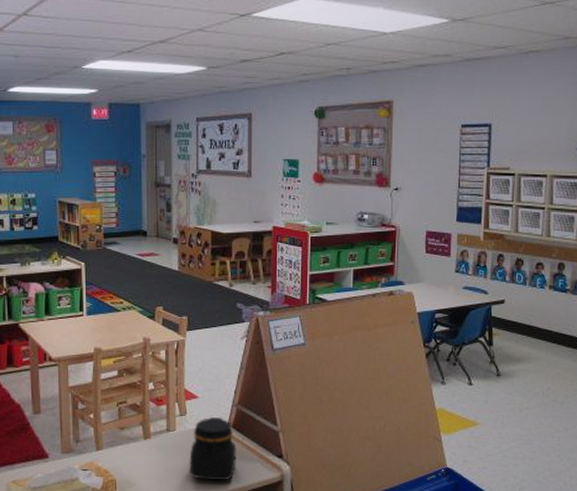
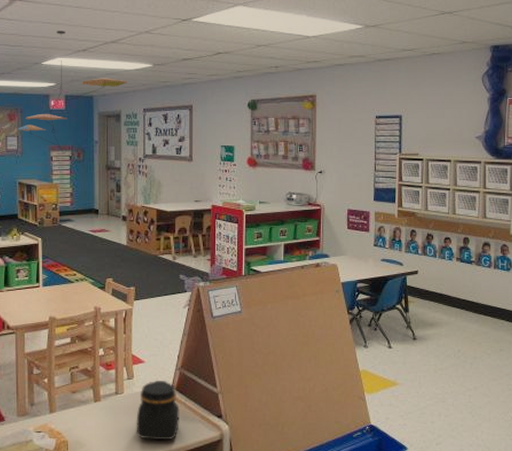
ceiling mobile: none [56,29,178,169] -> present [17,31,127,153]

